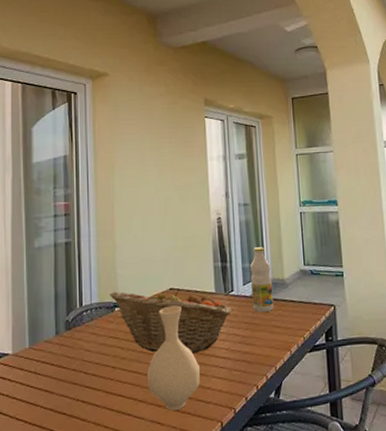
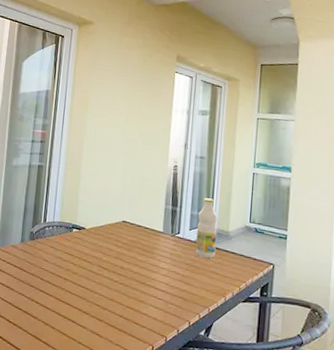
fruit basket: present [110,288,231,354] -> none [70,215,175,282]
vase: present [147,305,200,411] -> none [92,236,140,327]

